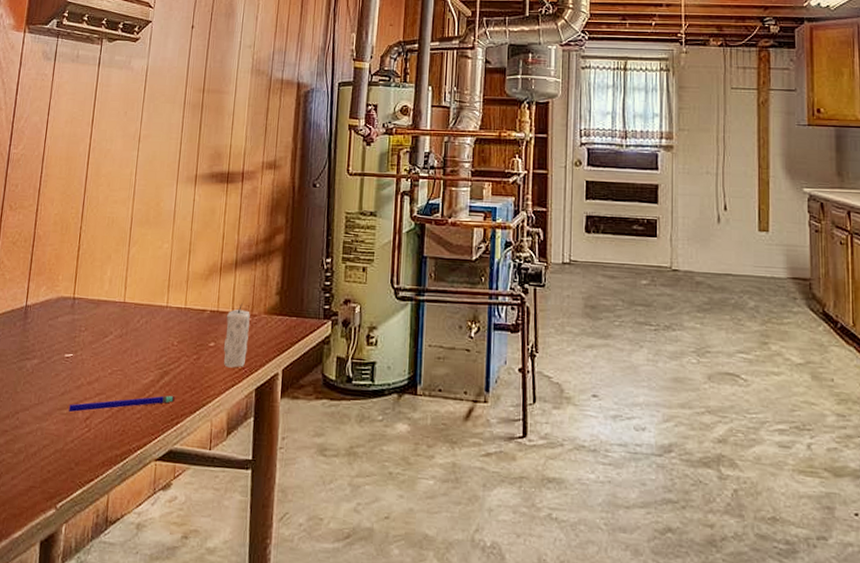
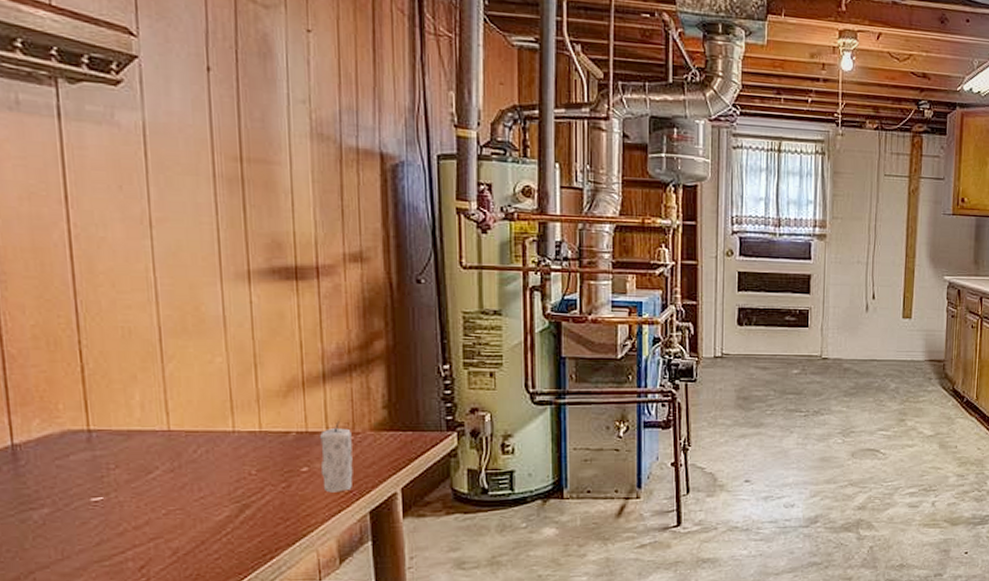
pen: present [69,395,175,413] -> none [112,530,264,564]

